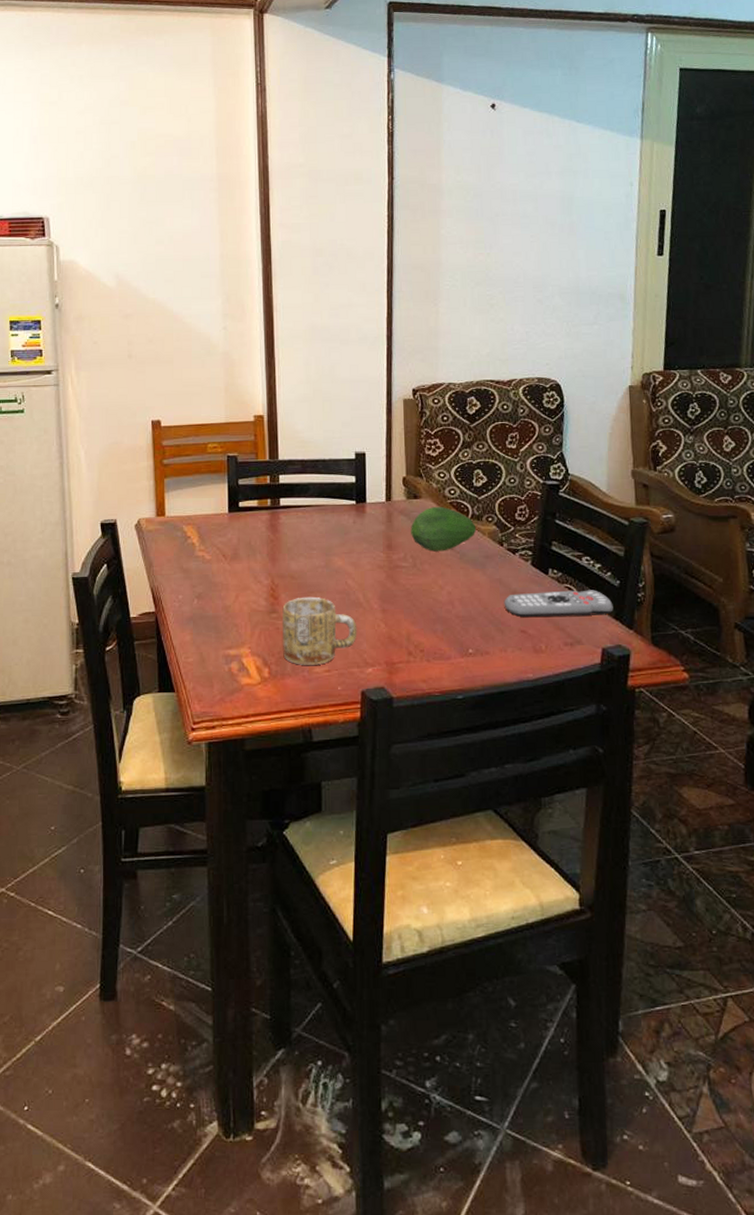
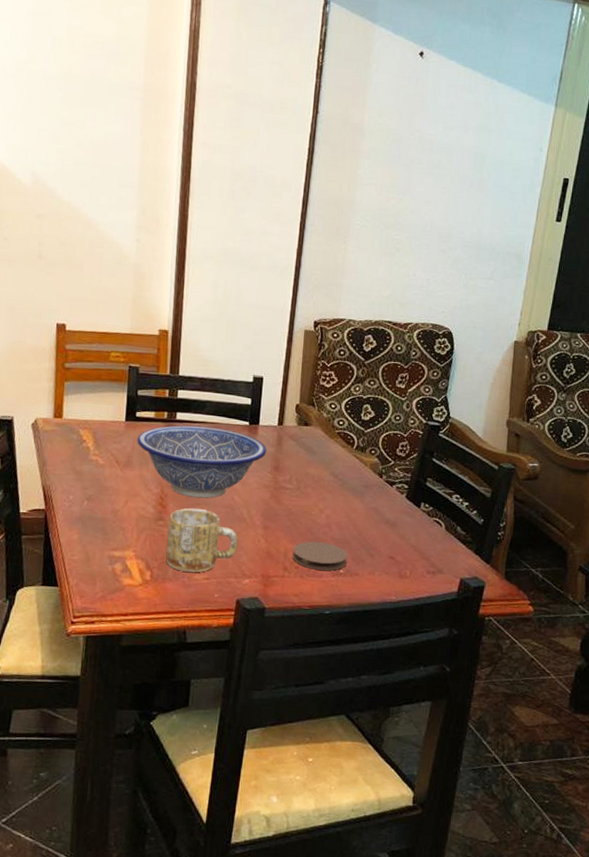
decorative bowl: none [242,510,377,586] -> present [137,425,267,499]
fruit: present [411,506,477,552] -> none [298,435,360,478]
coaster: none [415,621,475,652] -> present [292,541,347,571]
remote control: present [504,590,613,617] -> none [377,522,475,549]

